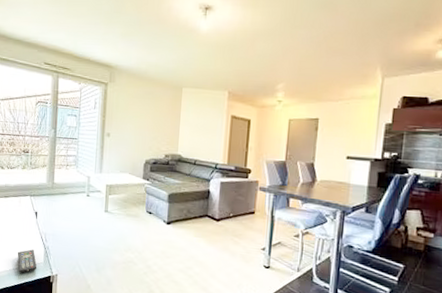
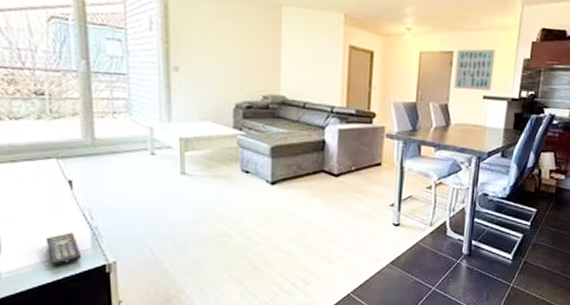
wall art: none [319,115,358,152] -> present [454,48,496,91]

